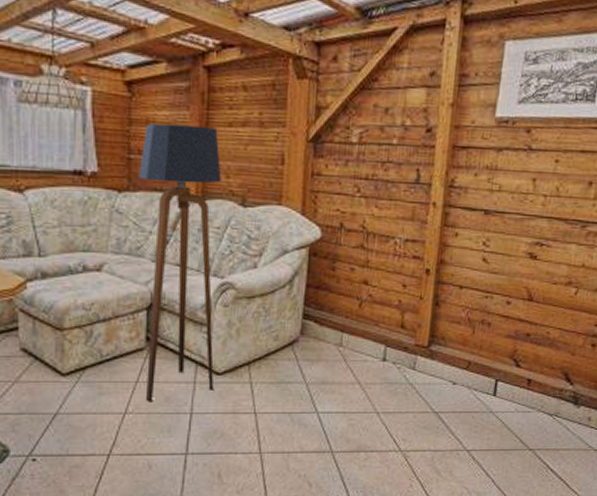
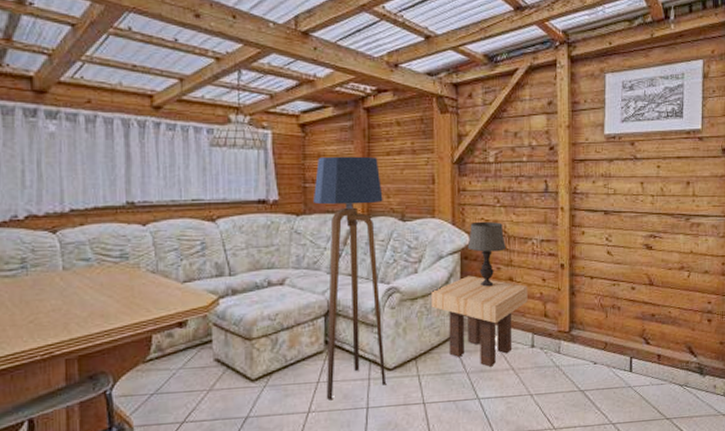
side table: none [271,275,385,379] -> present [431,275,528,367]
table lamp: none [317,212,364,290] -> present [467,221,507,287]

